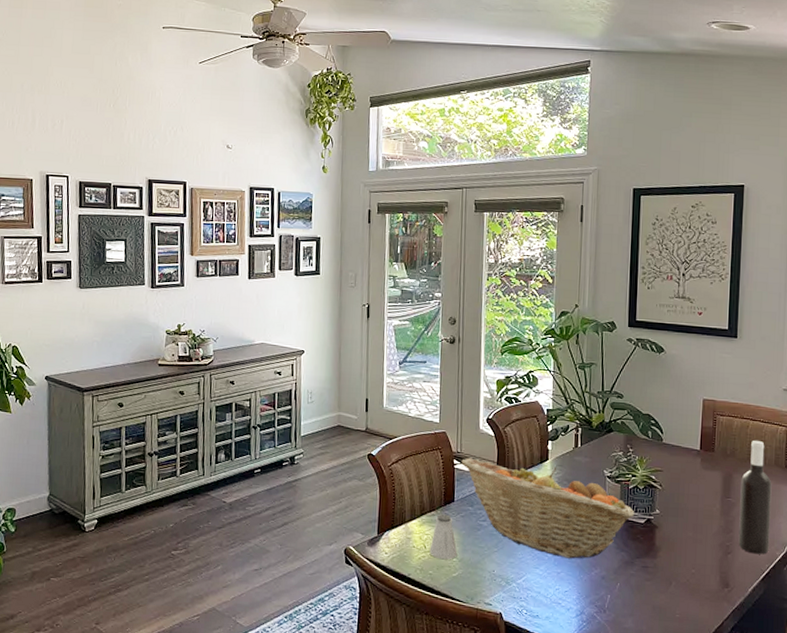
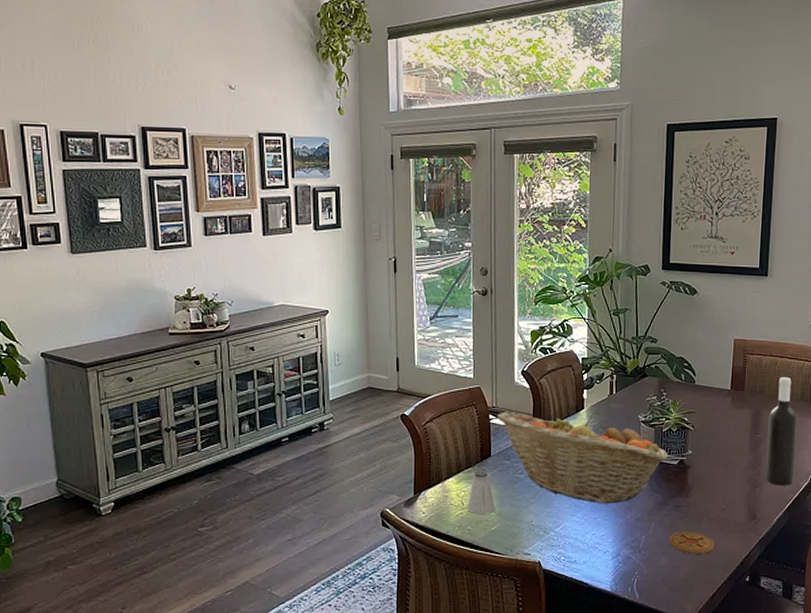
coaster: none [636,594,685,620] -> present [669,531,715,554]

